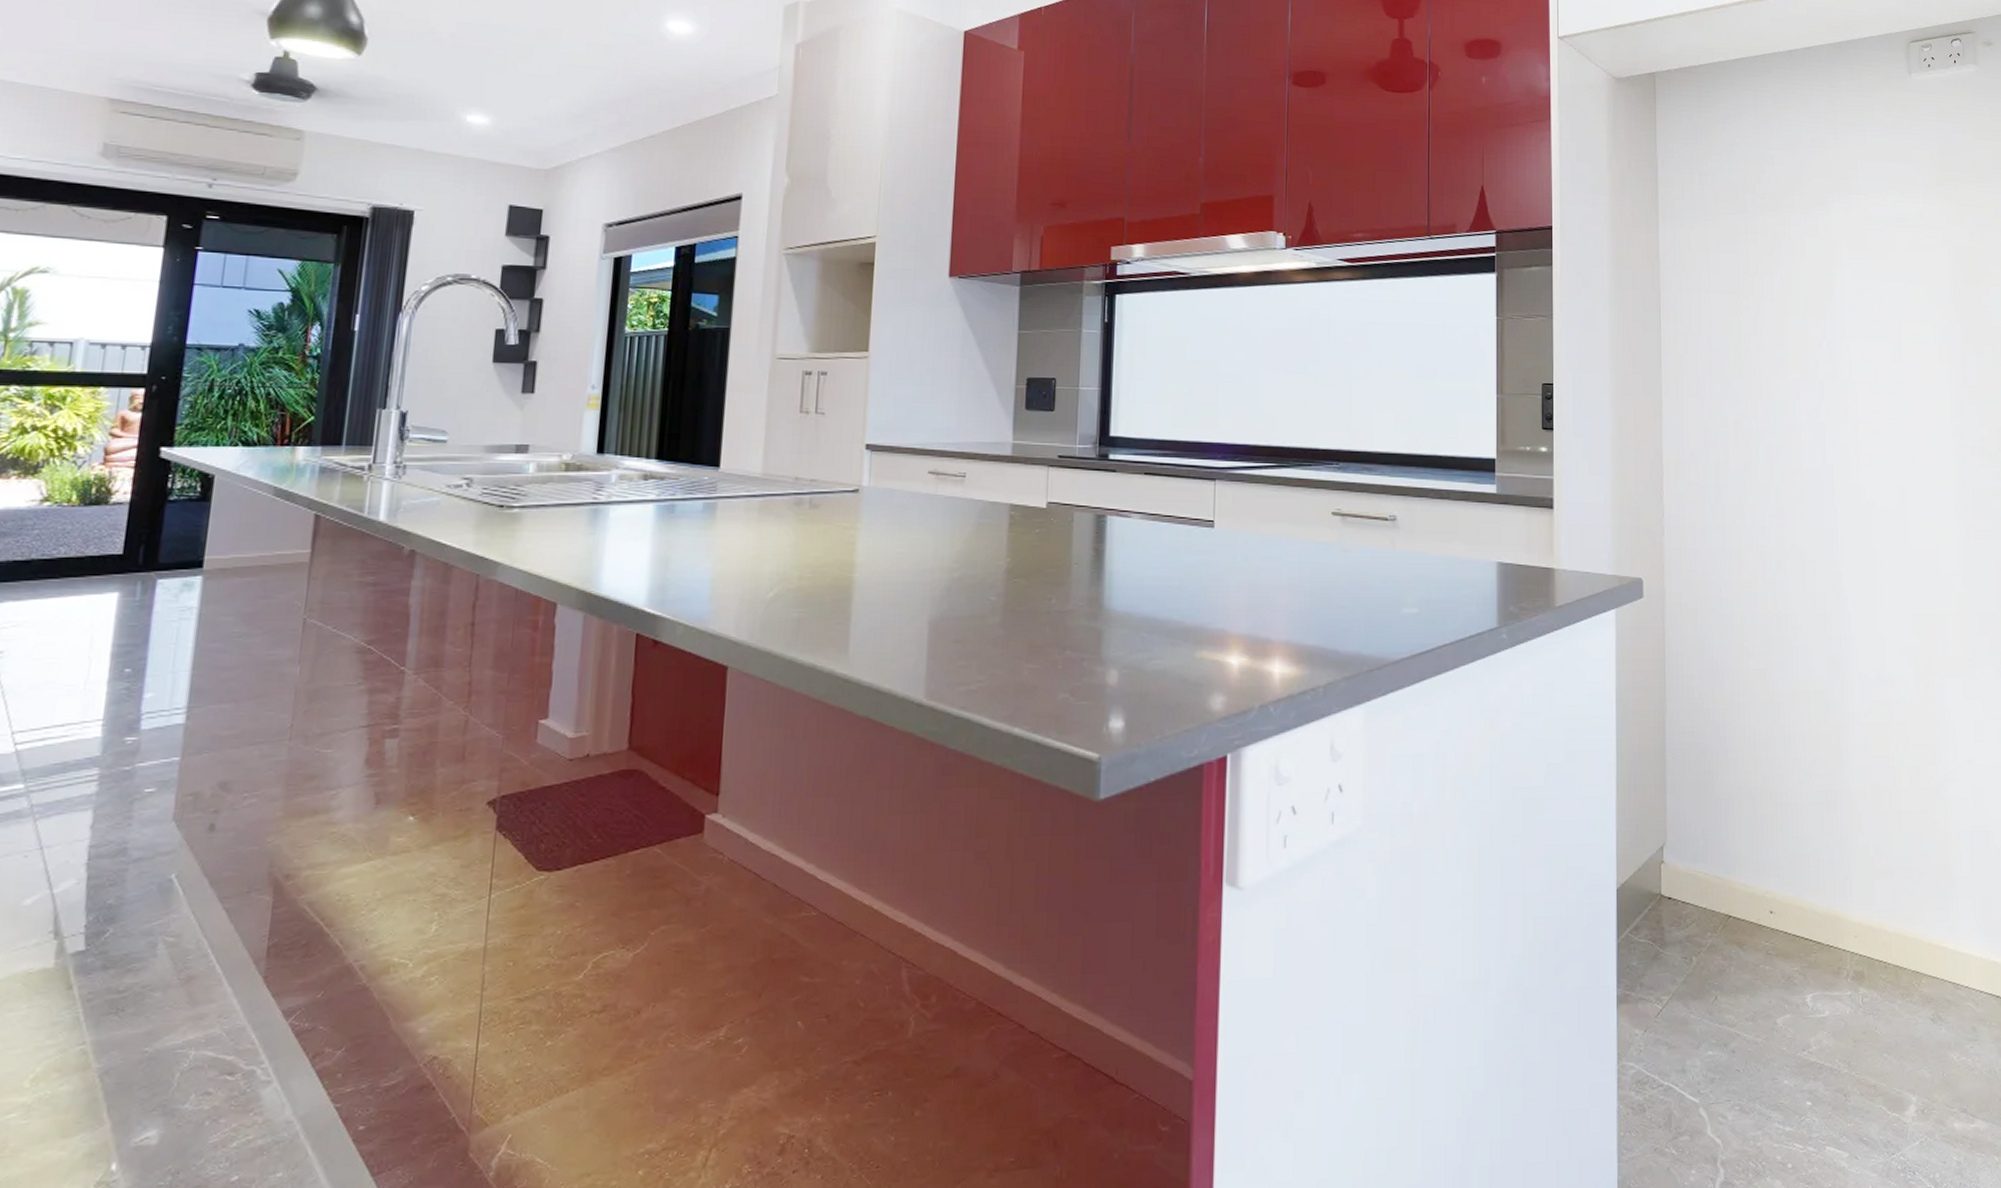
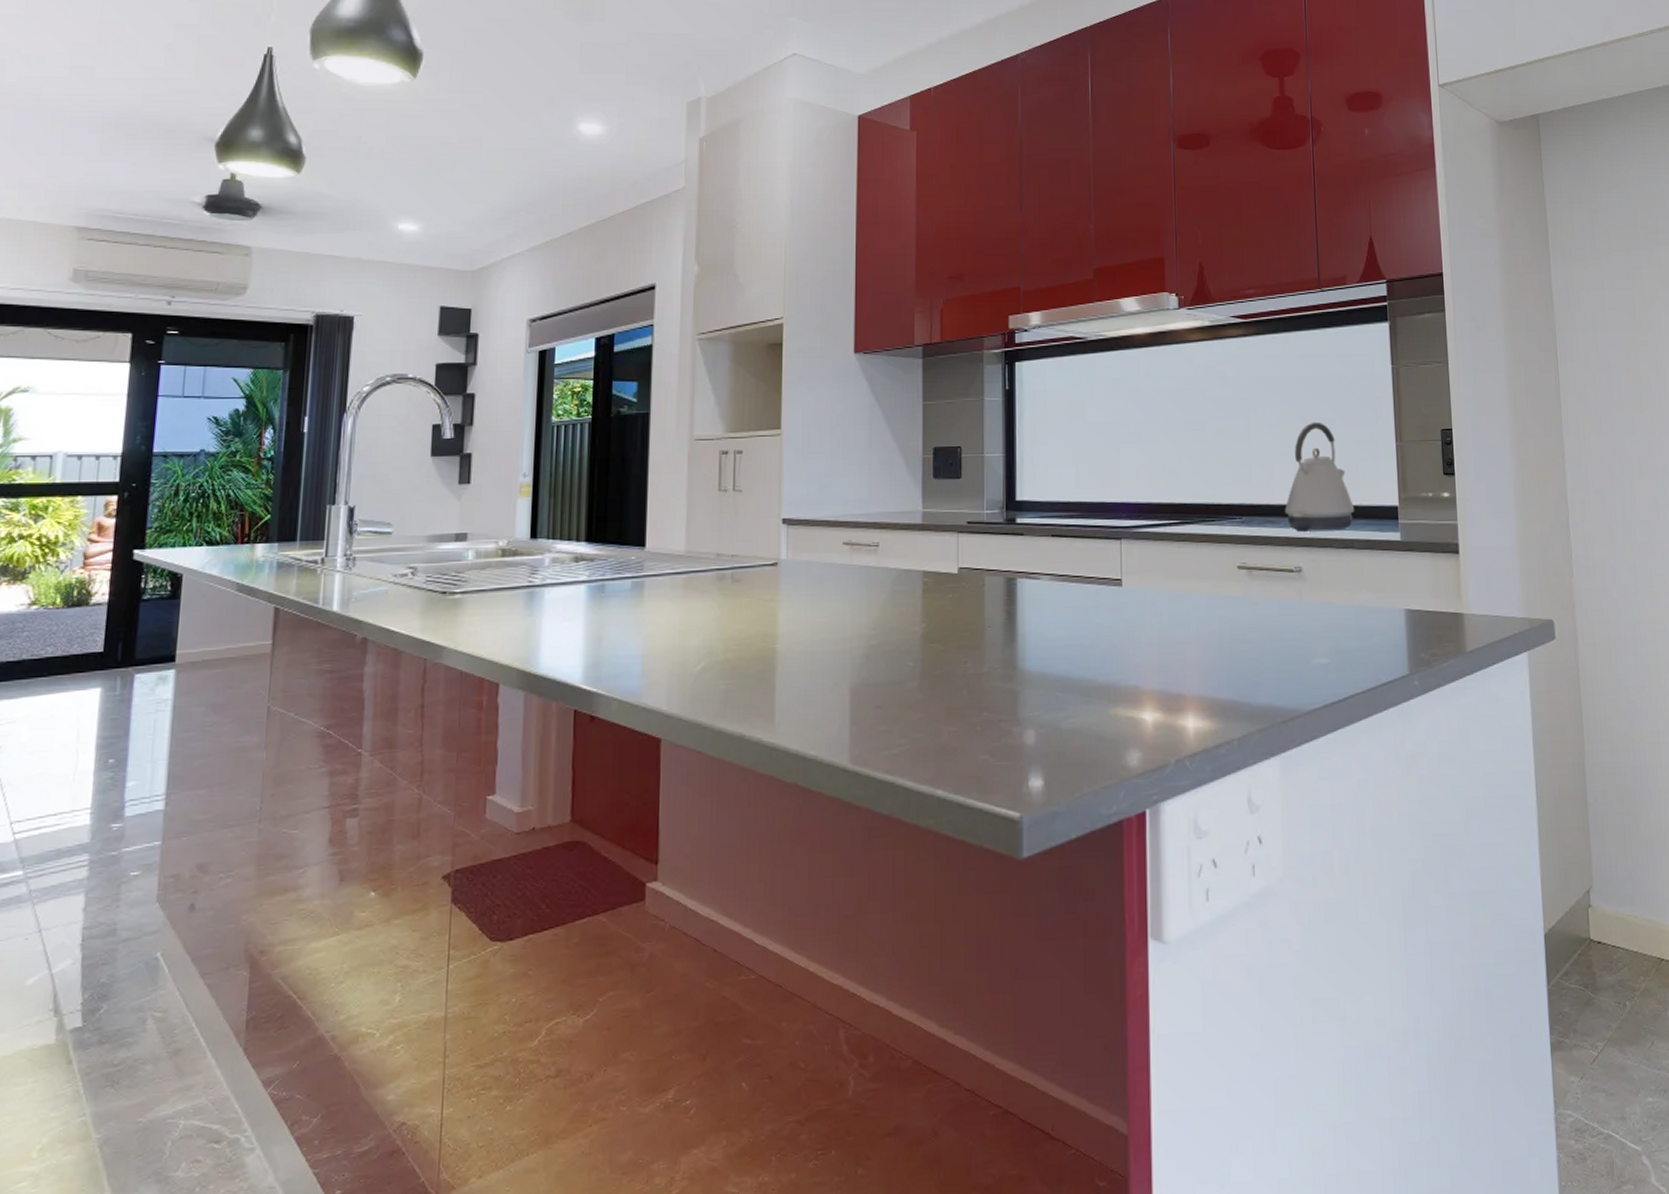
kettle: none [1382,370,1451,481] -> present [1284,421,1354,532]

